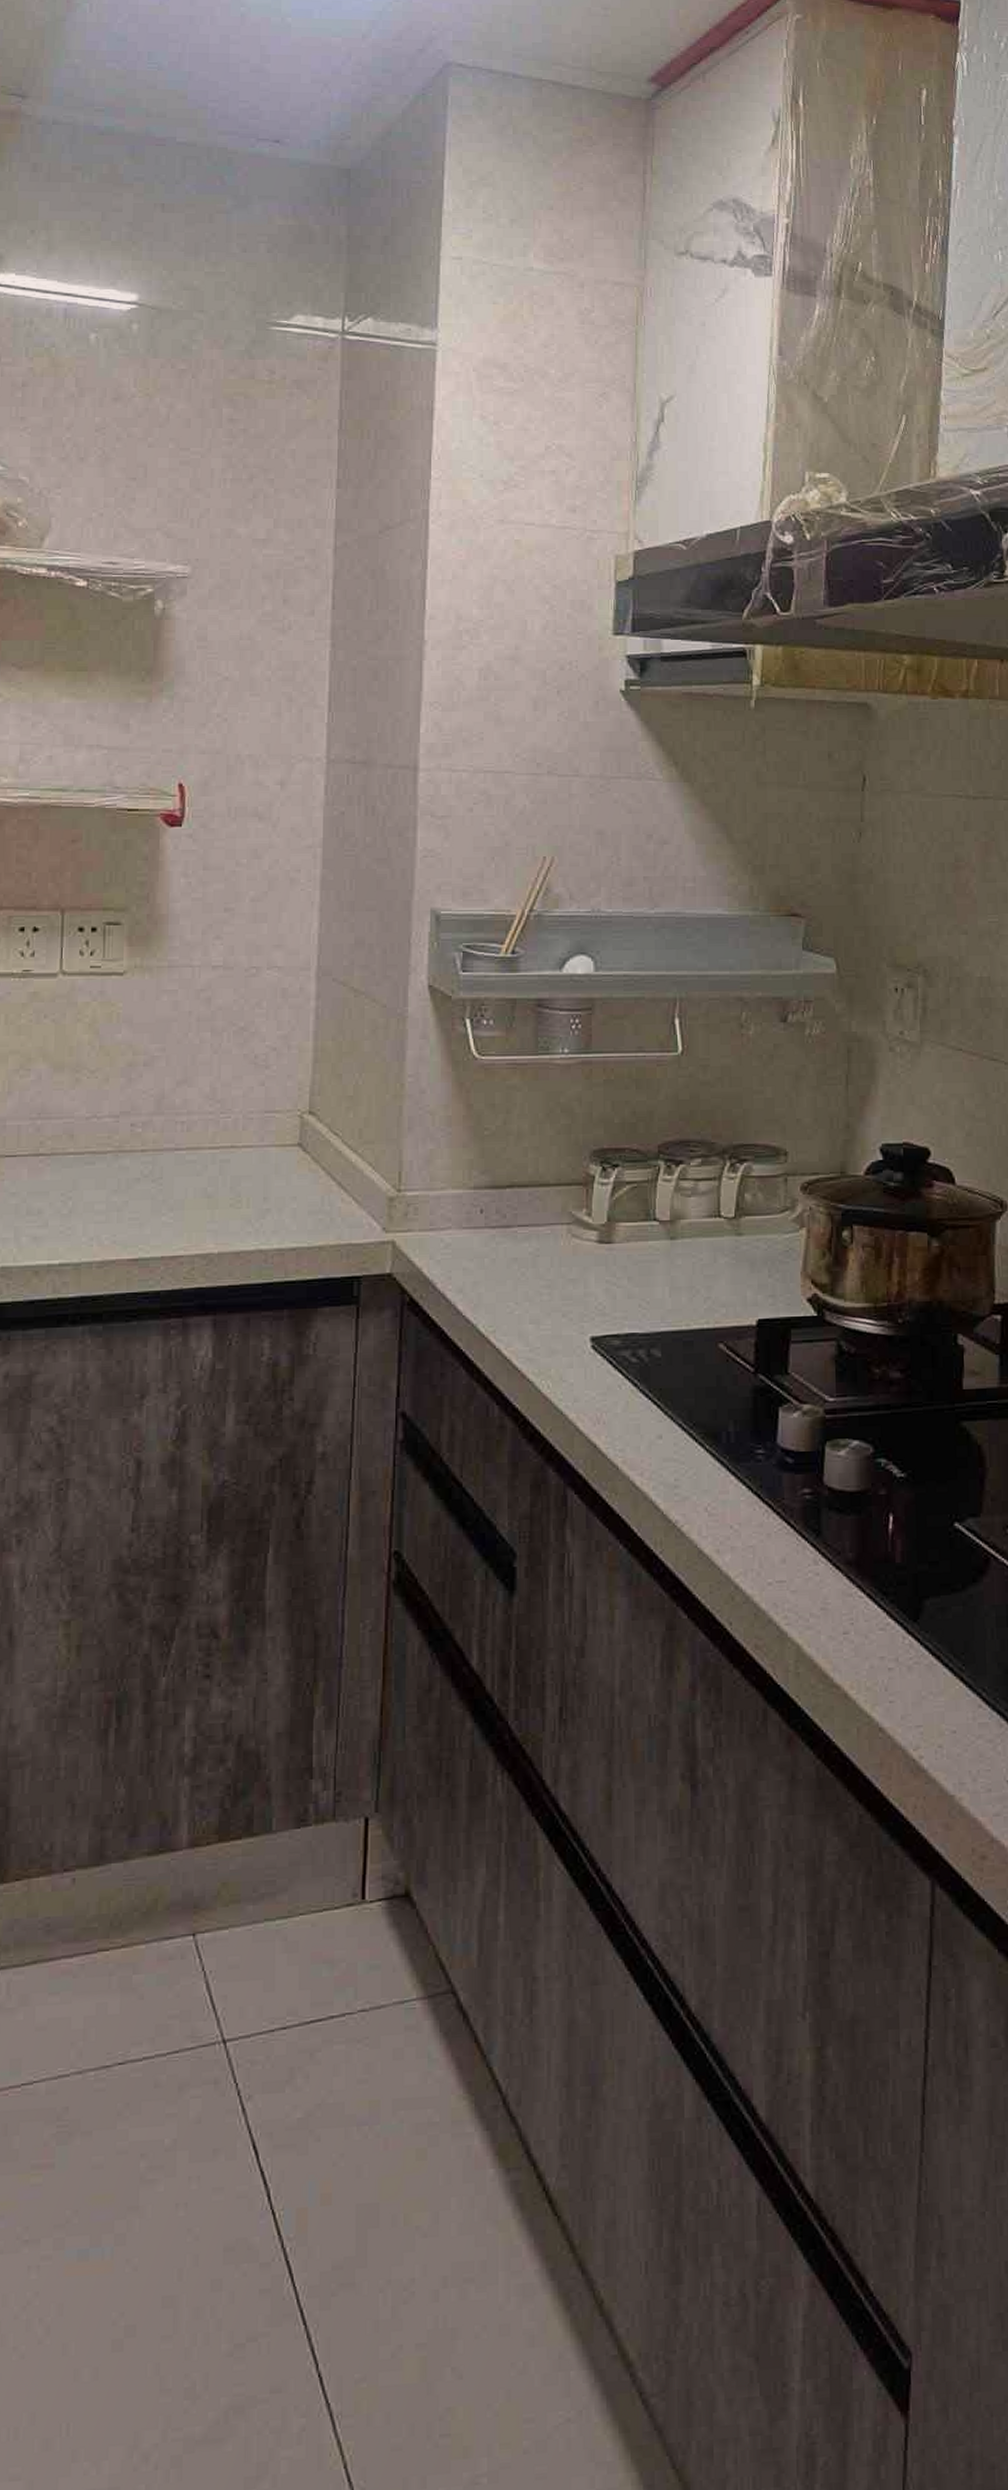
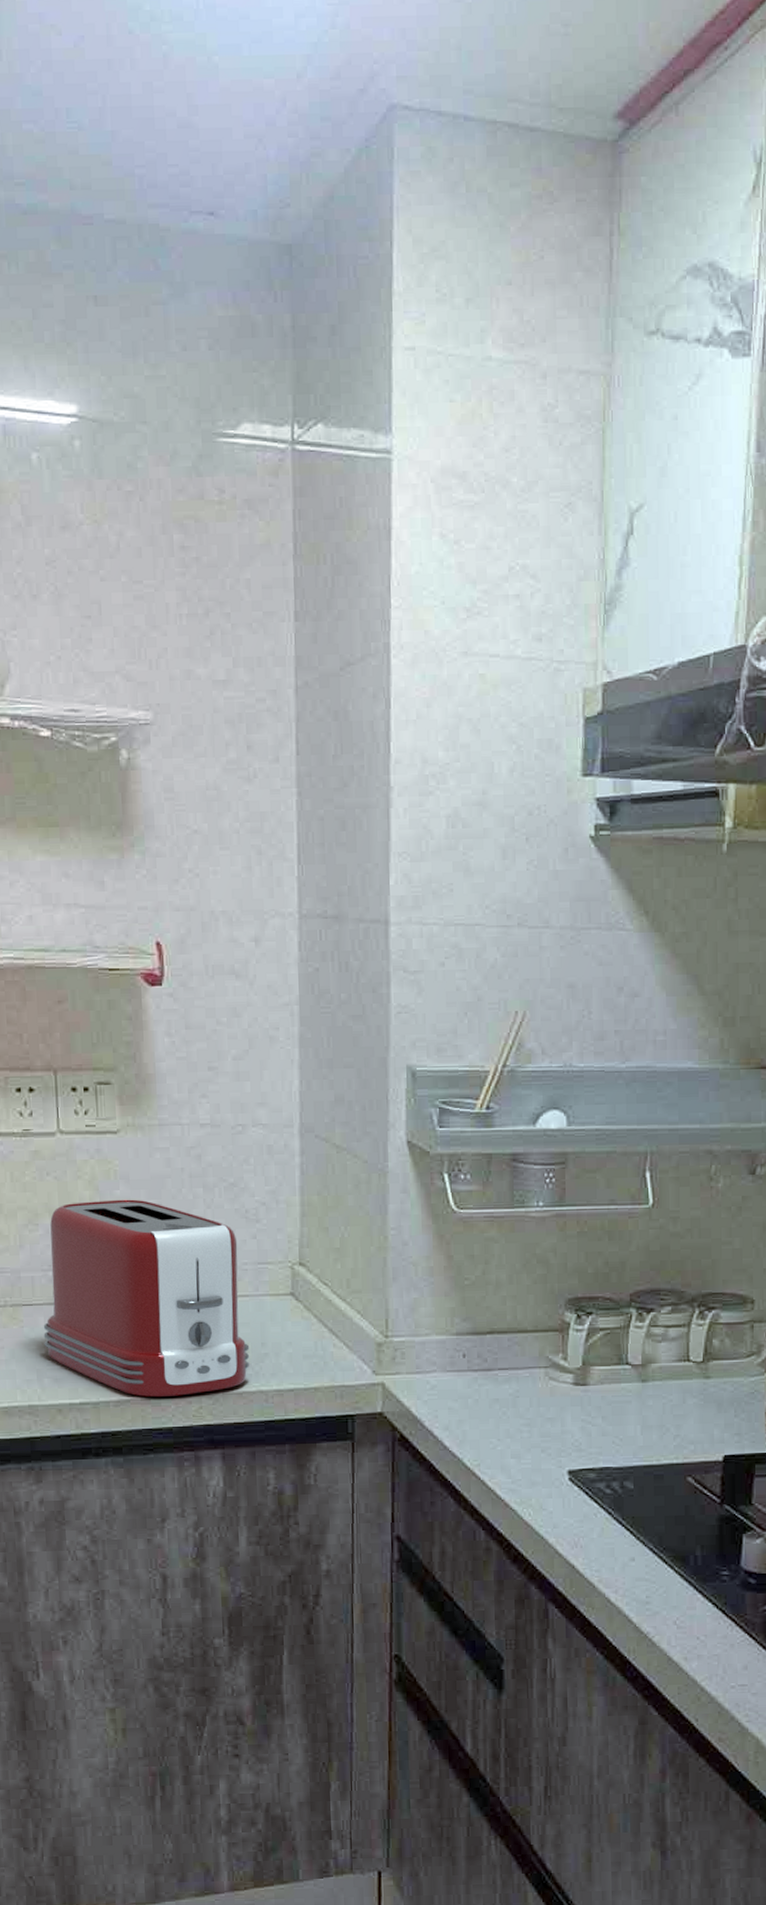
toaster: none [25,1043,251,1257] -> present [43,1199,250,1397]

